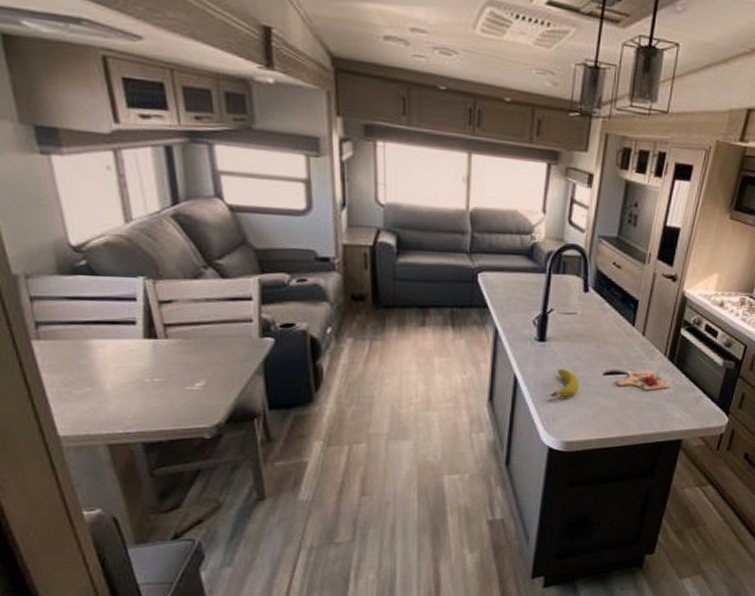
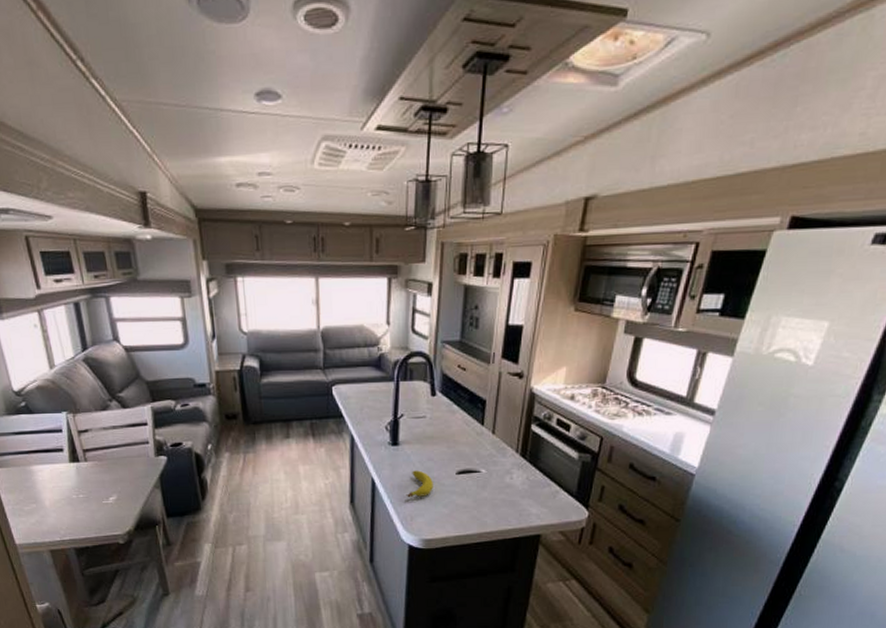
cutting board: present [615,370,671,391] -> none [469,467,525,488]

